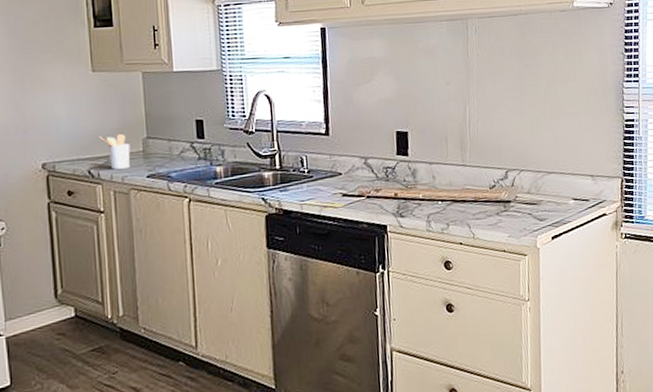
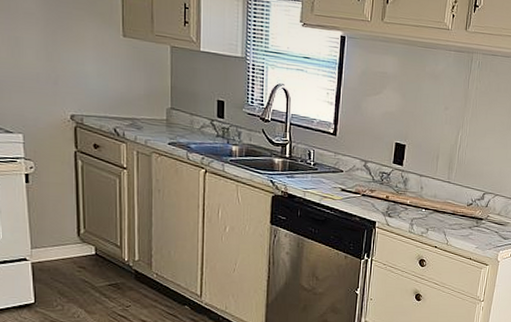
utensil holder: present [99,133,131,170] -> none [126,99,155,133]

